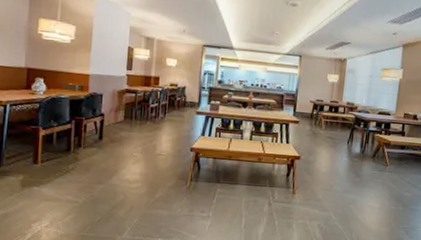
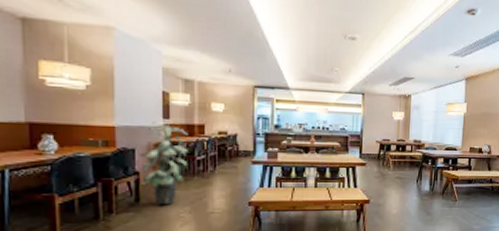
indoor plant: none [104,71,146,145] -> present [137,120,188,205]

